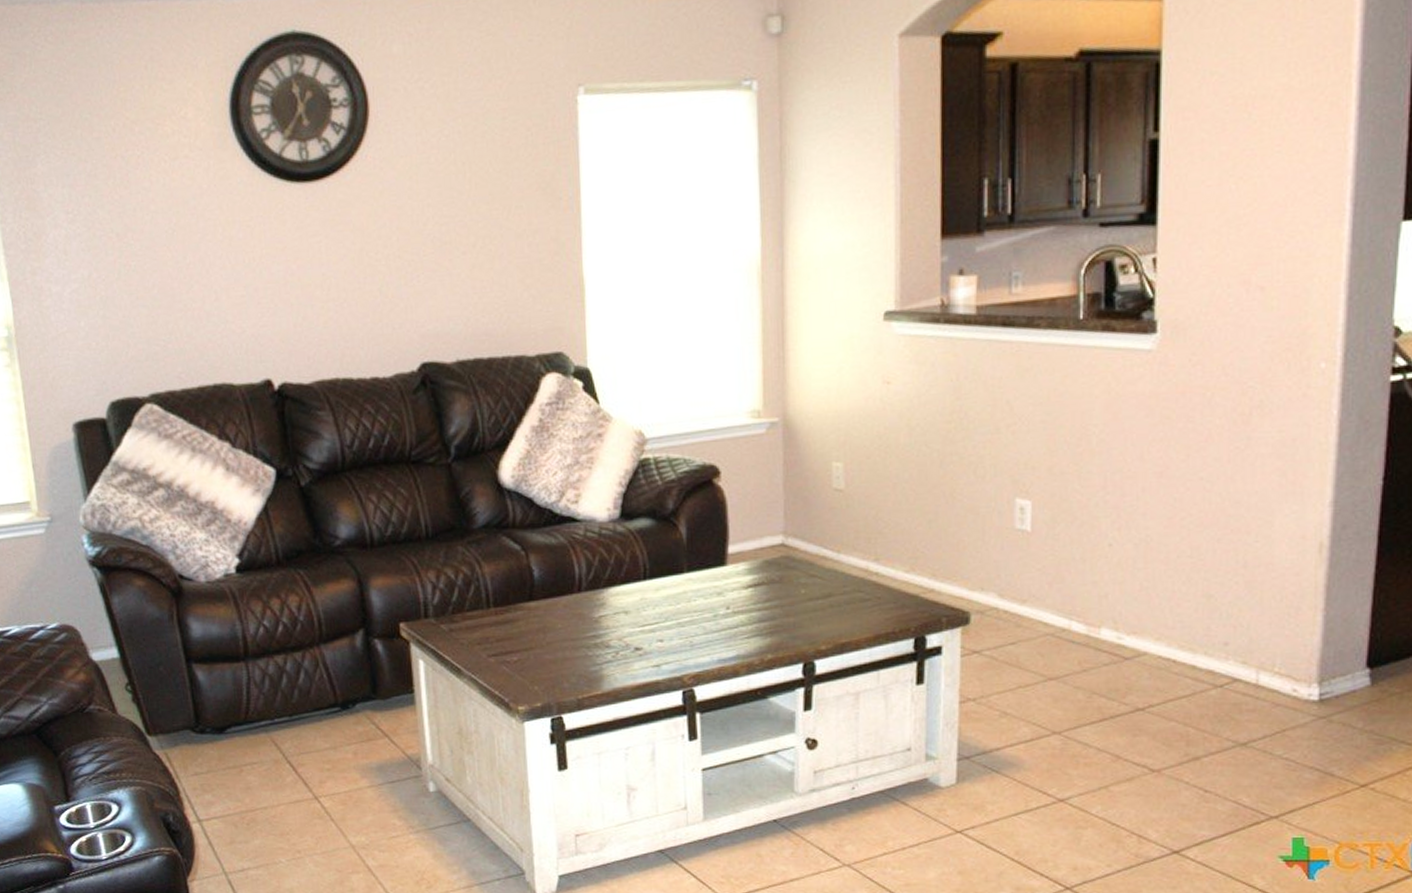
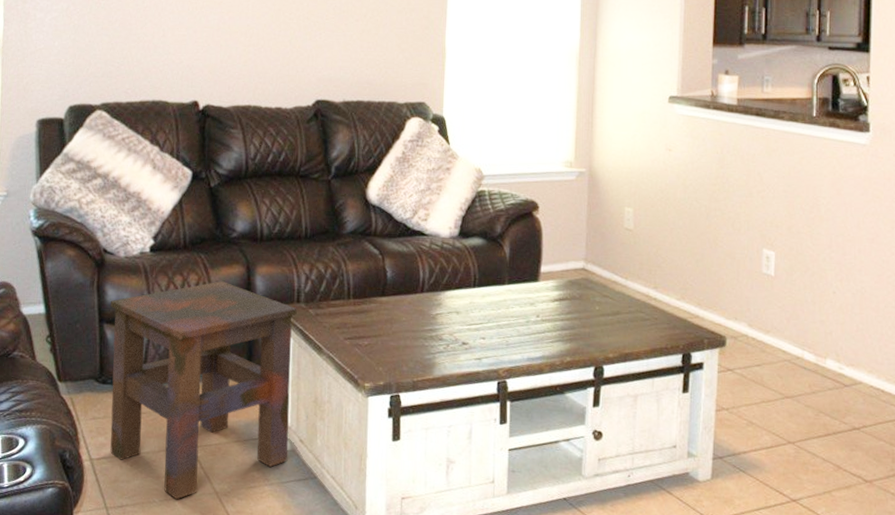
side table: none [197,600,434,858] -> present [110,281,297,500]

